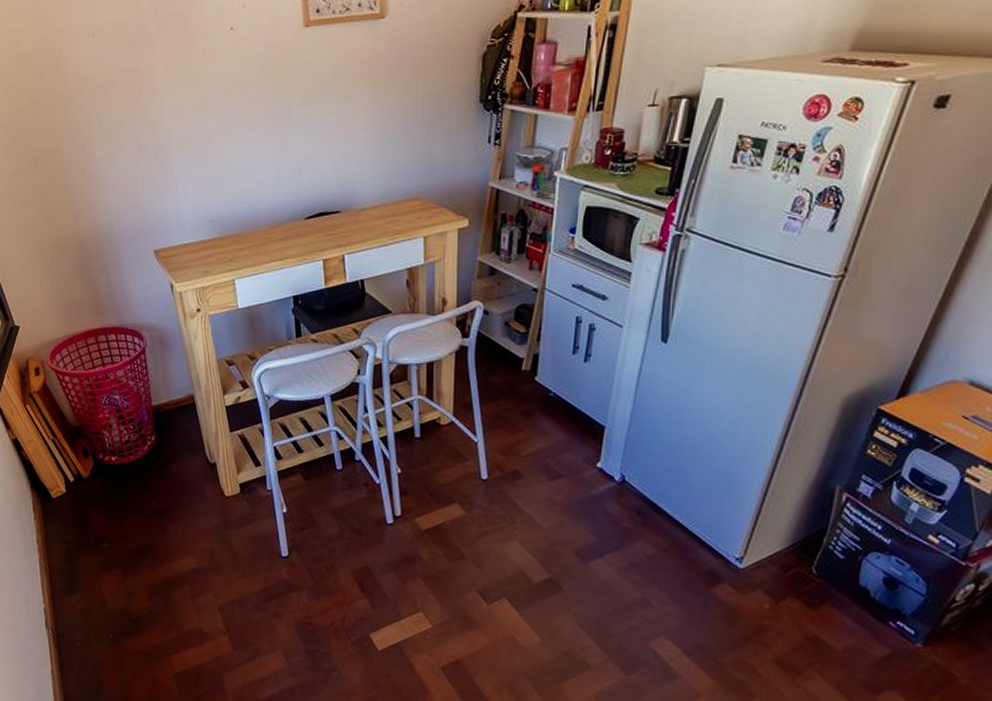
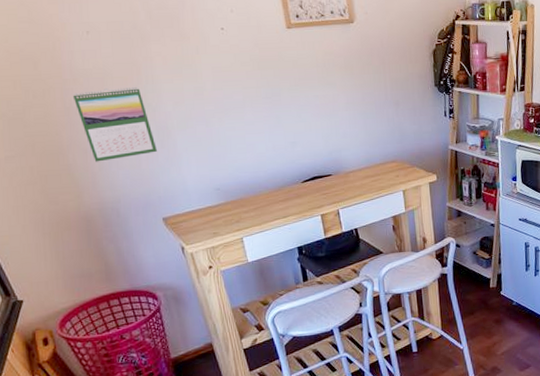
calendar: none [75,99,153,183] -> present [72,87,157,162]

